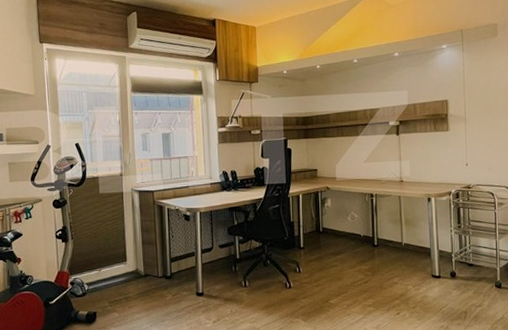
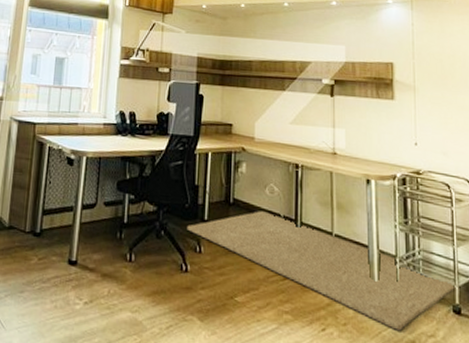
rug: none [287,234,499,306] -> present [187,211,458,331]

